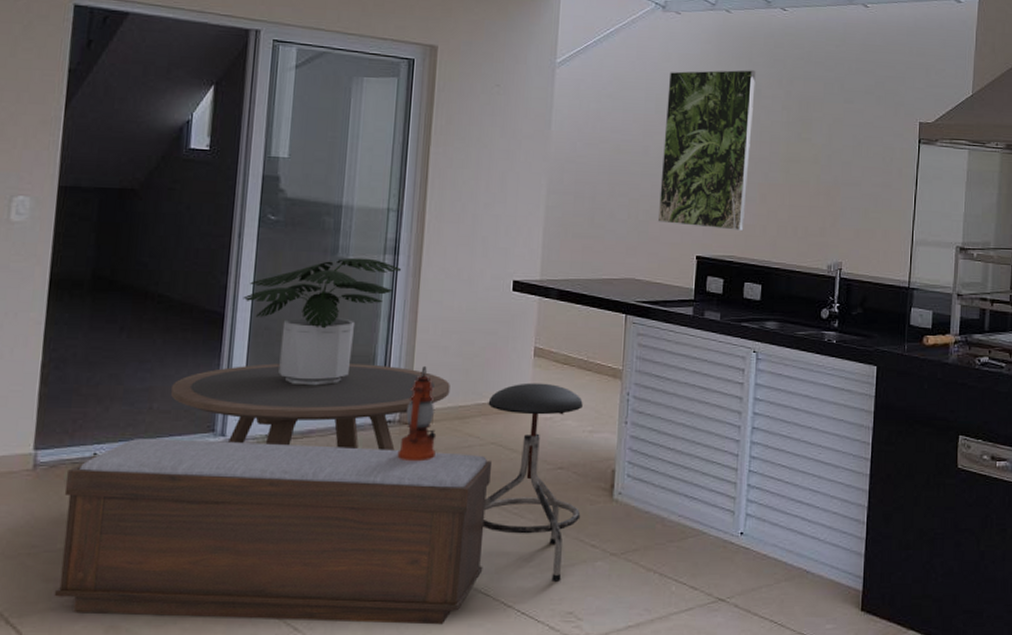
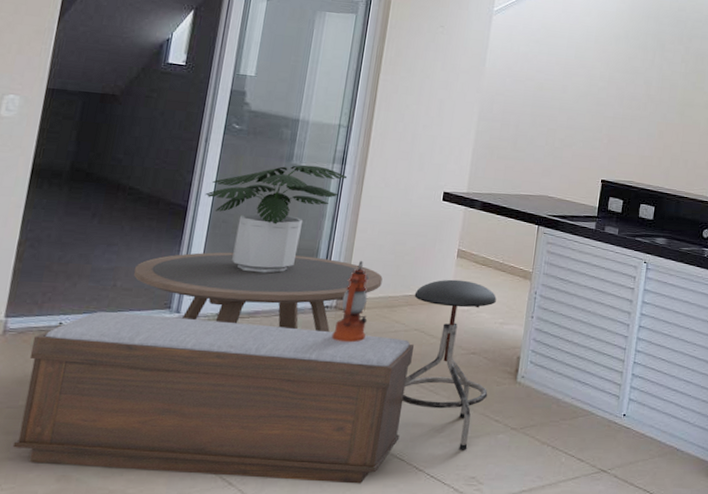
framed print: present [657,70,756,231] -> none [570,24,662,161]

